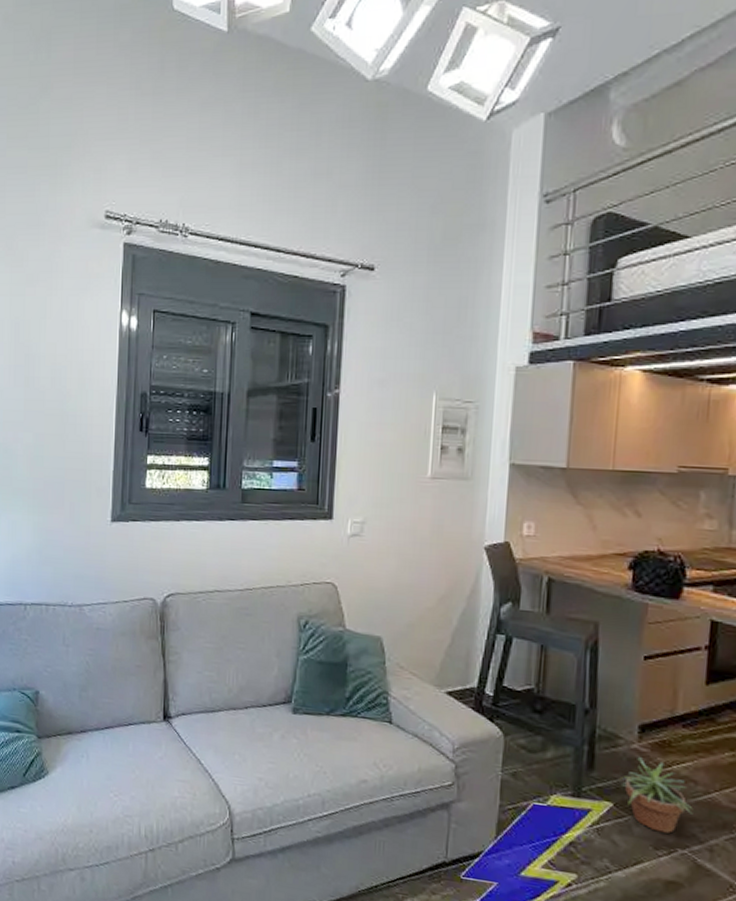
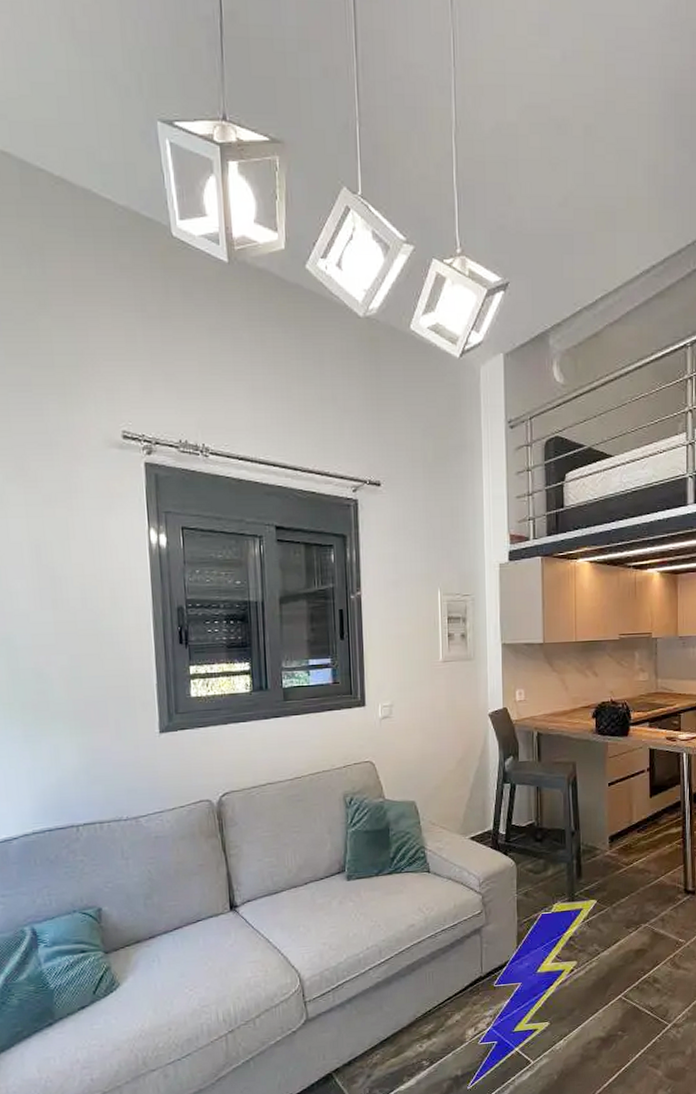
potted plant: present [619,757,693,834] -> none [599,861,649,915]

